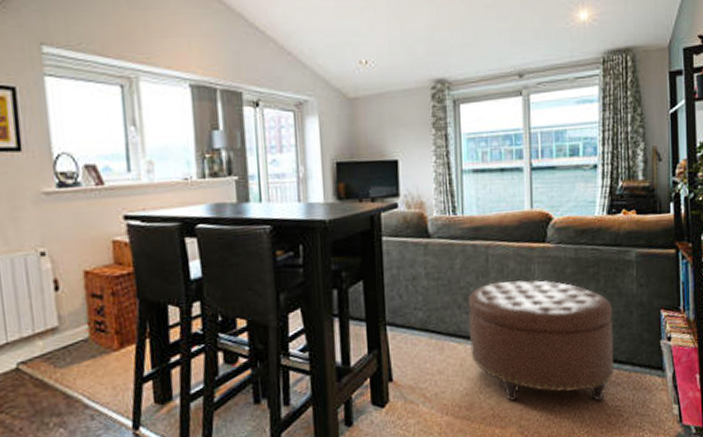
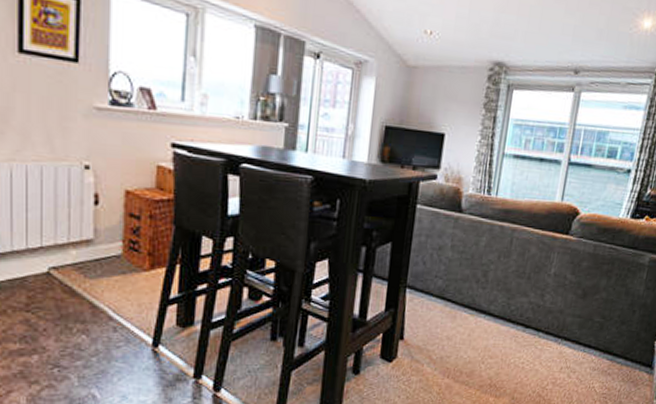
ottoman: present [468,279,615,401] -> none [480,263,618,387]

